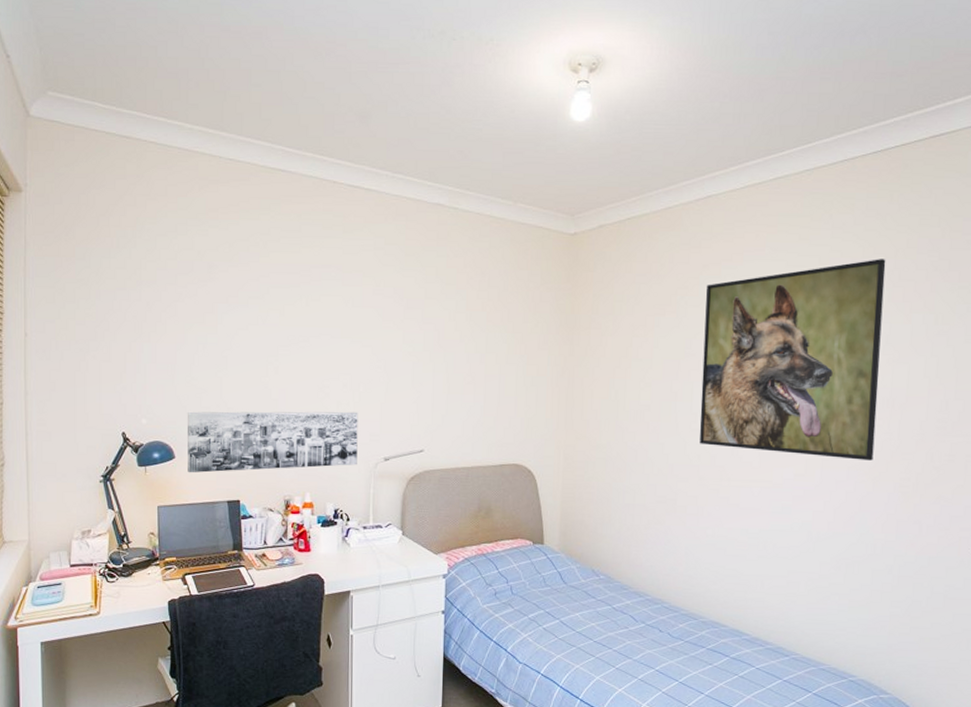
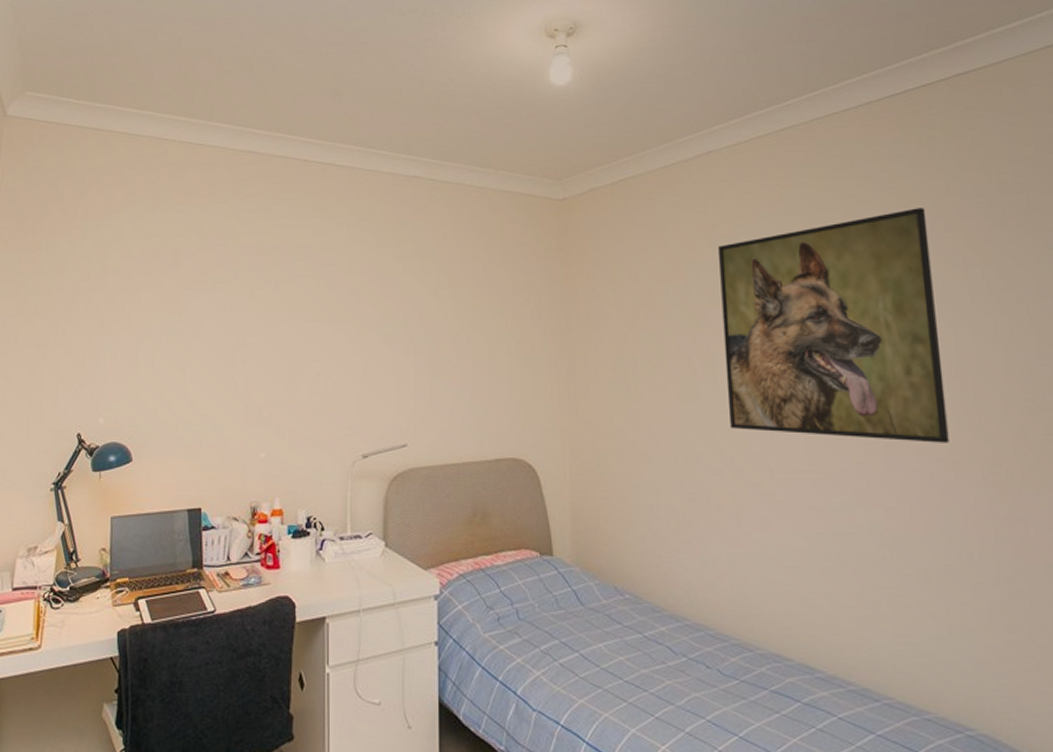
wall art: present [187,411,358,473] -> none [145,403,333,478]

